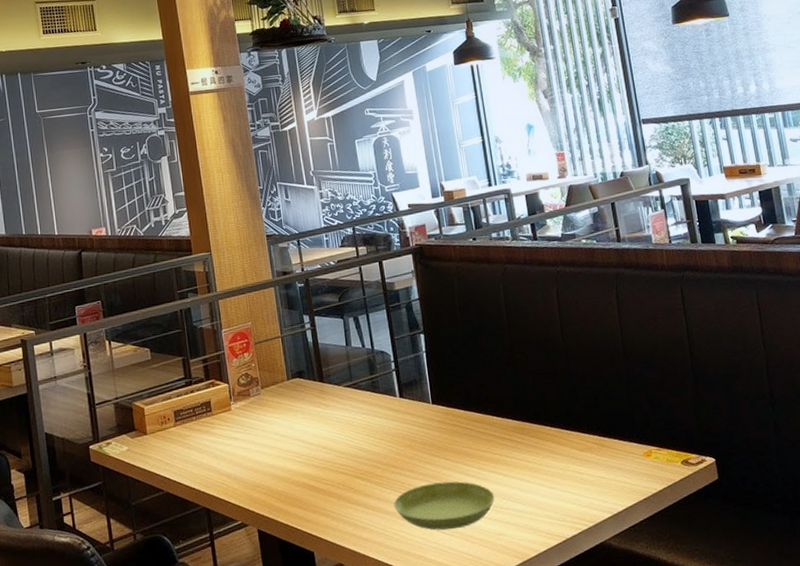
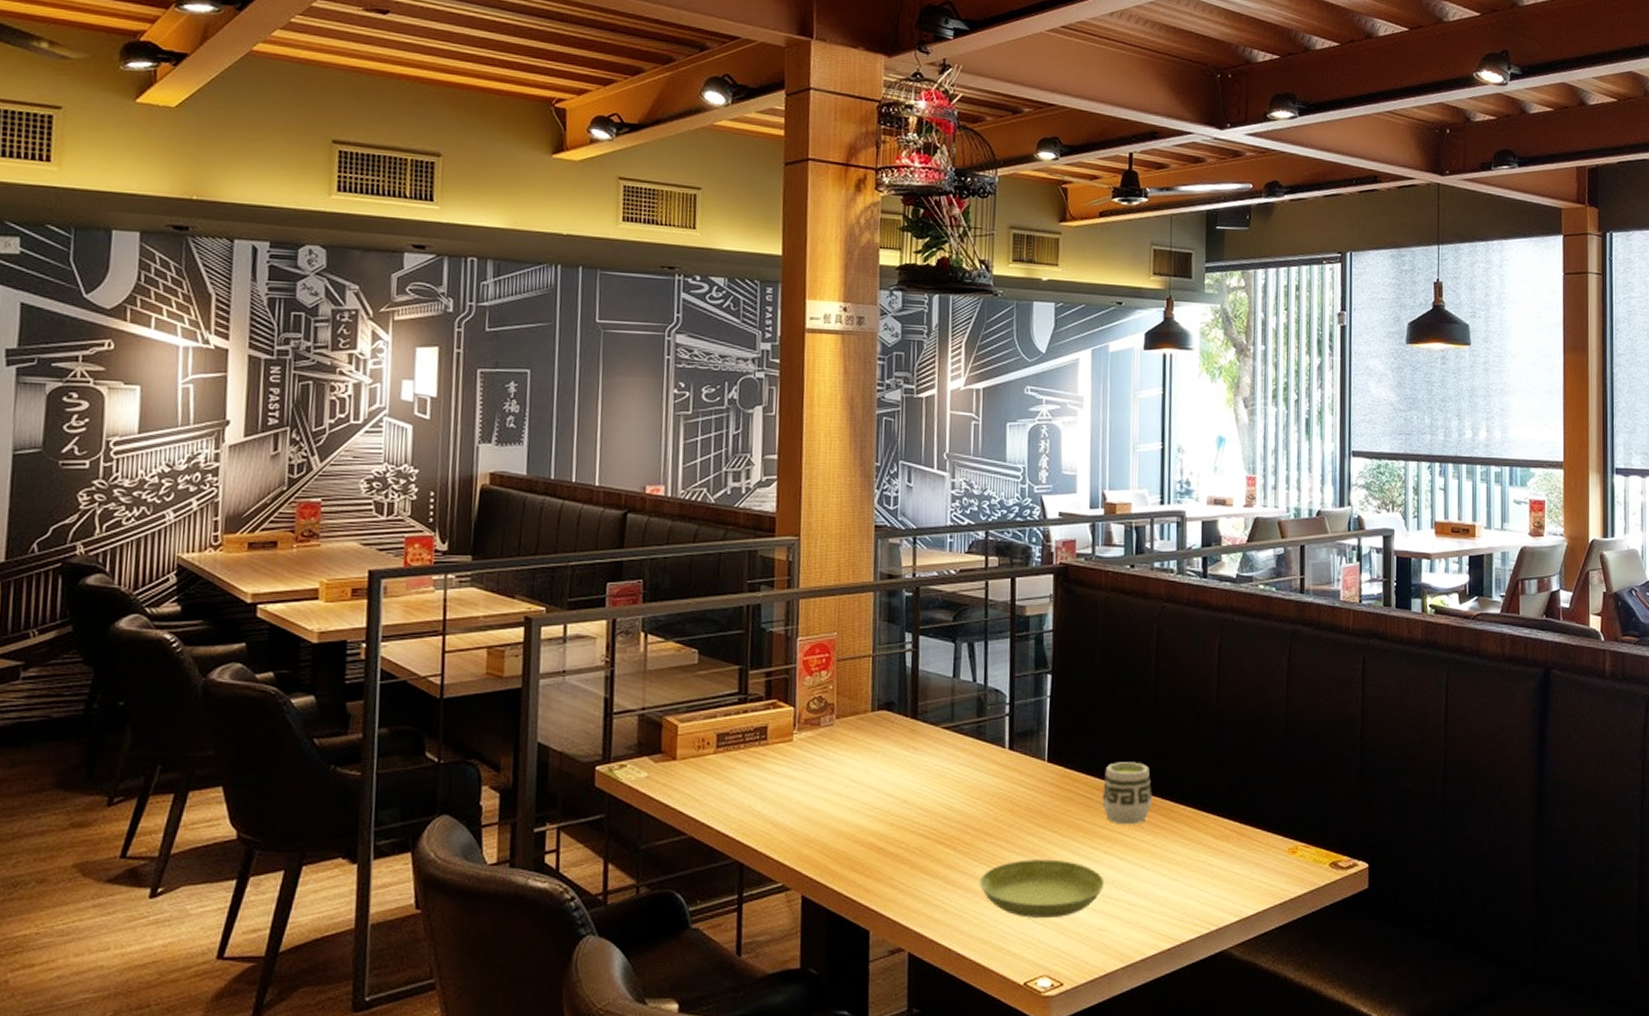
cup: none [479,396,523,448] -> present [1102,762,1153,825]

